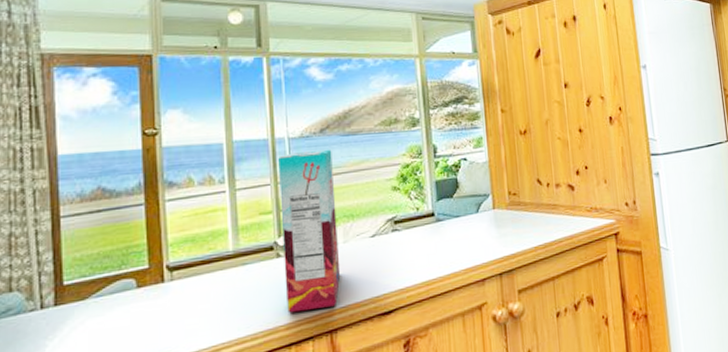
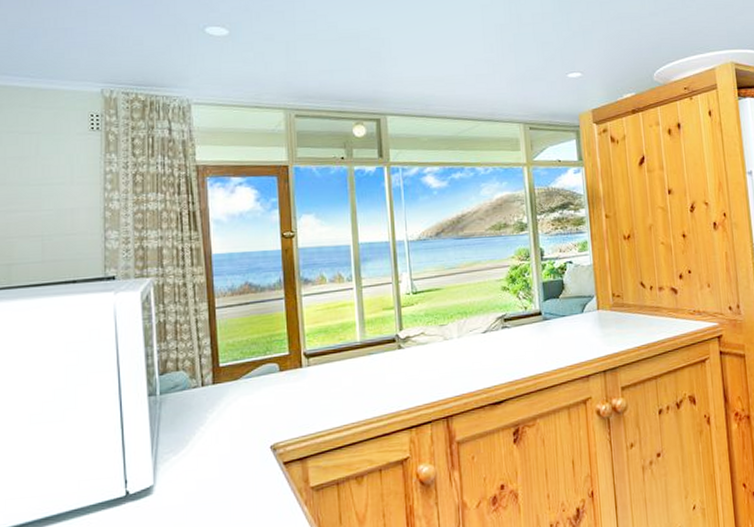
cereal box: present [278,149,341,314] -> none [399,251,455,400]

